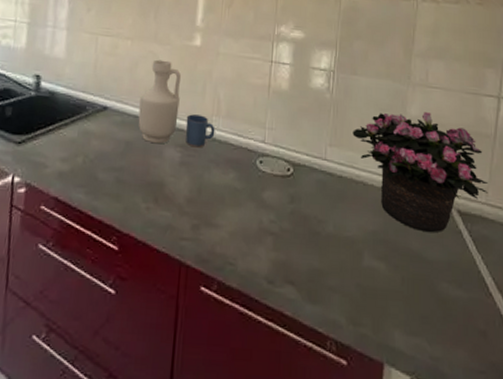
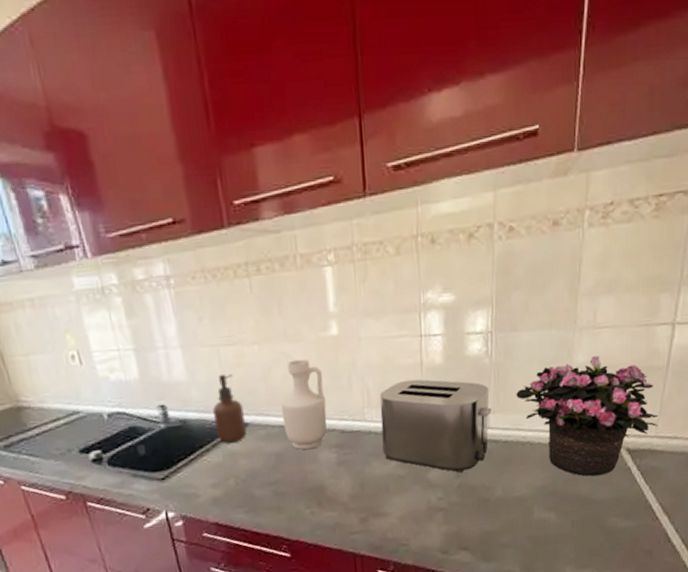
soap dispenser: none [77,58,107,122] -> present [213,373,247,443]
mug: present [185,114,215,148] -> none [336,410,369,445]
toaster: none [224,97,329,199] -> present [379,379,492,473]

